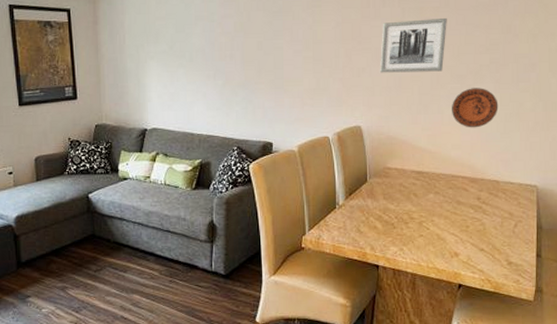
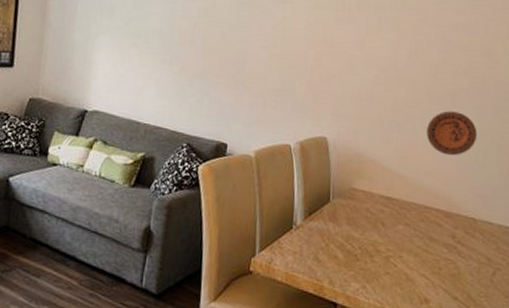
wall art: present [379,17,447,73] -> none [350,29,425,89]

